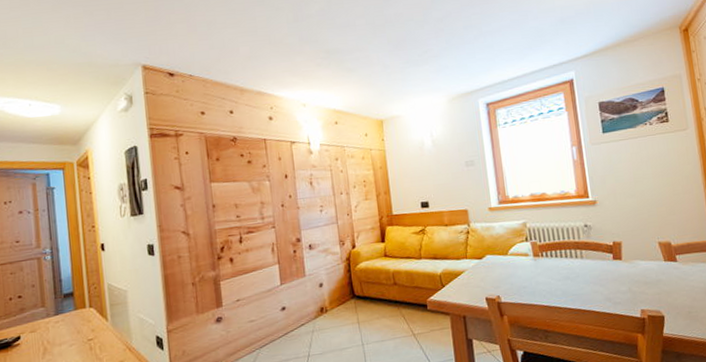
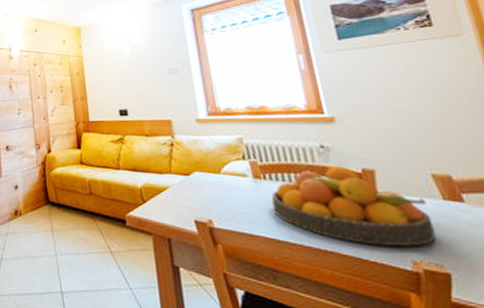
fruit bowl: none [547,241,657,302] -> present [271,166,436,247]

